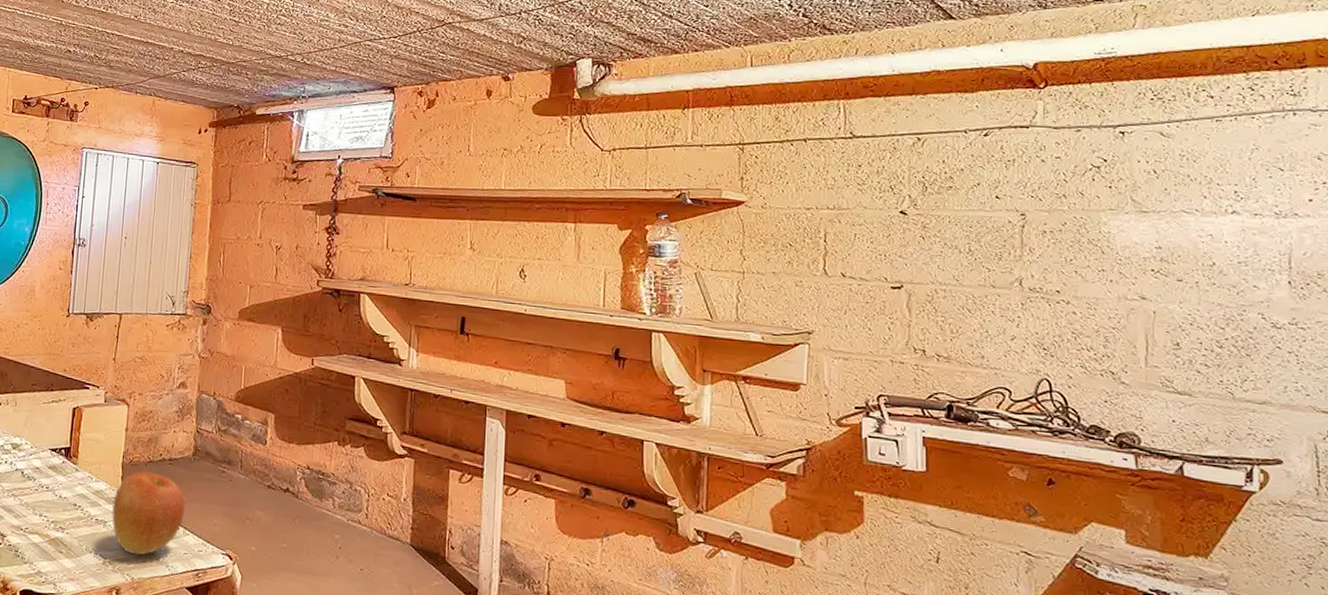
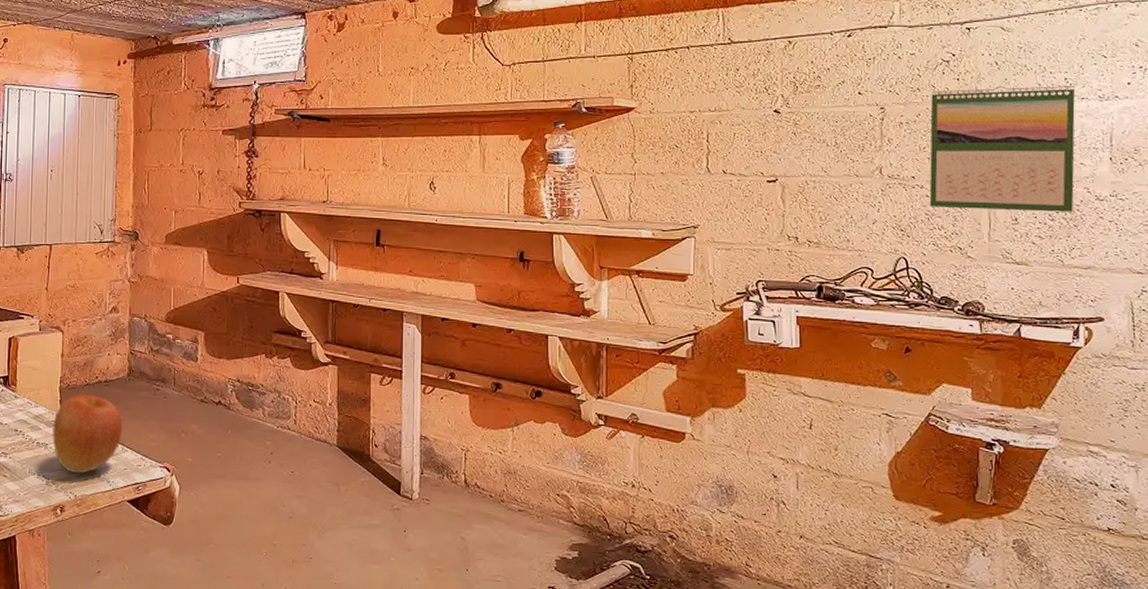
calendar: none [1076,196,1247,340] -> present [929,85,1075,212]

